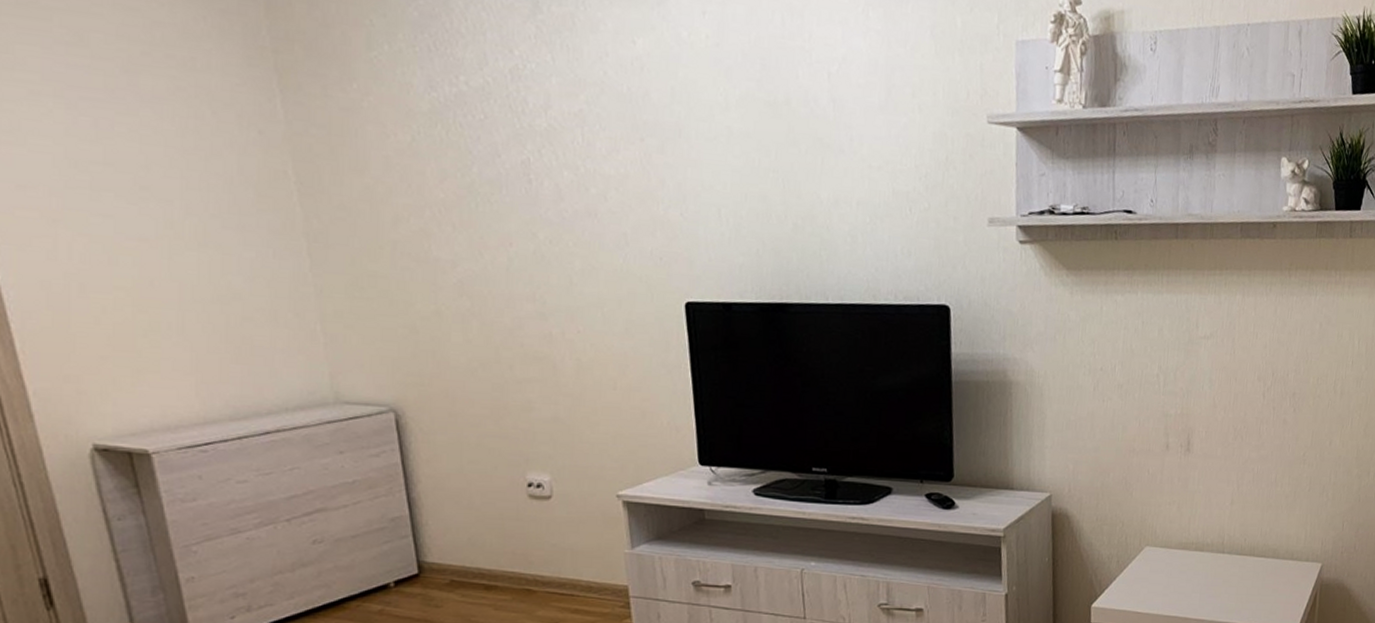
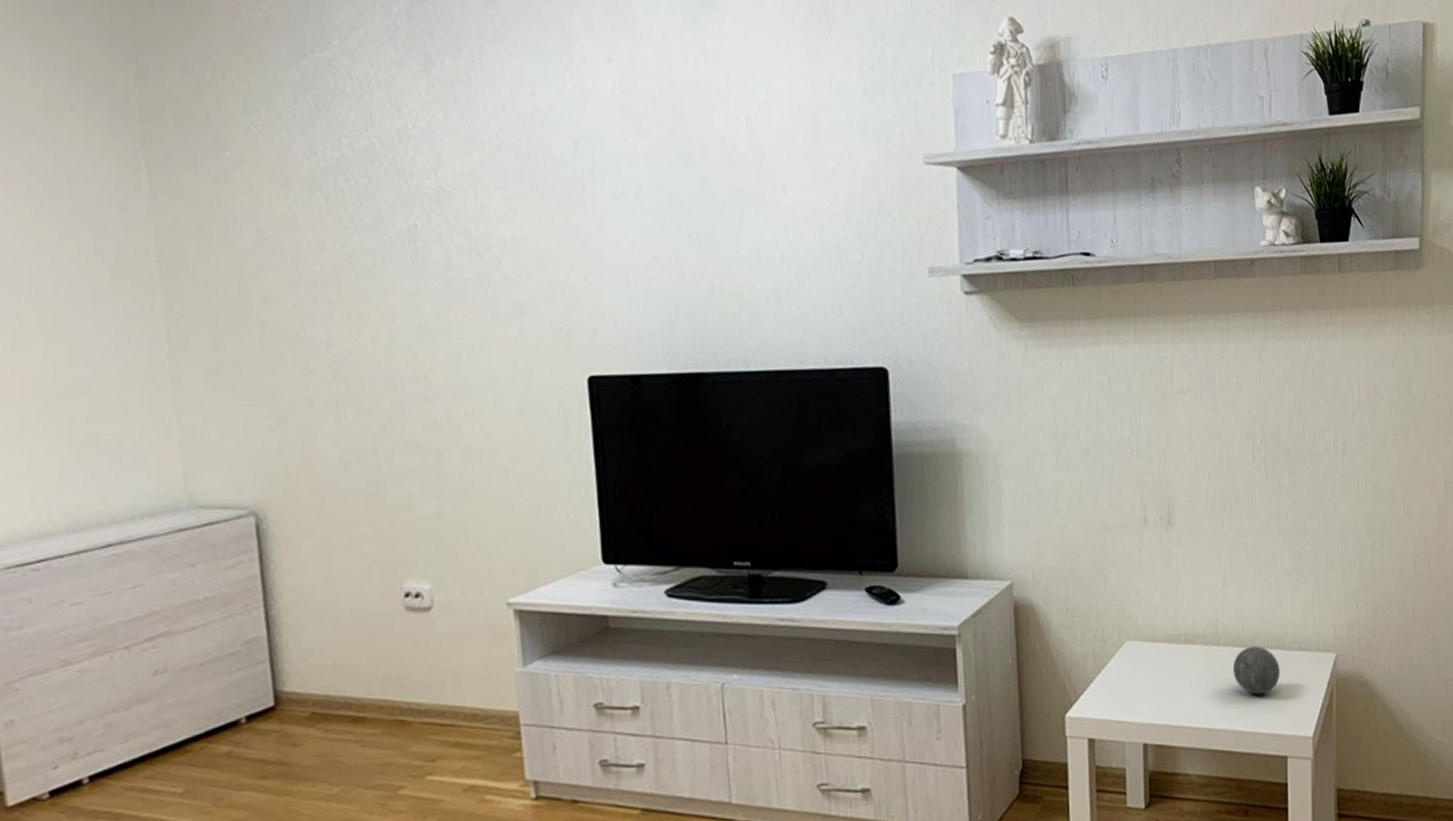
decorative ball: none [1234,555,1274,595] -> present [1232,646,1280,695]

